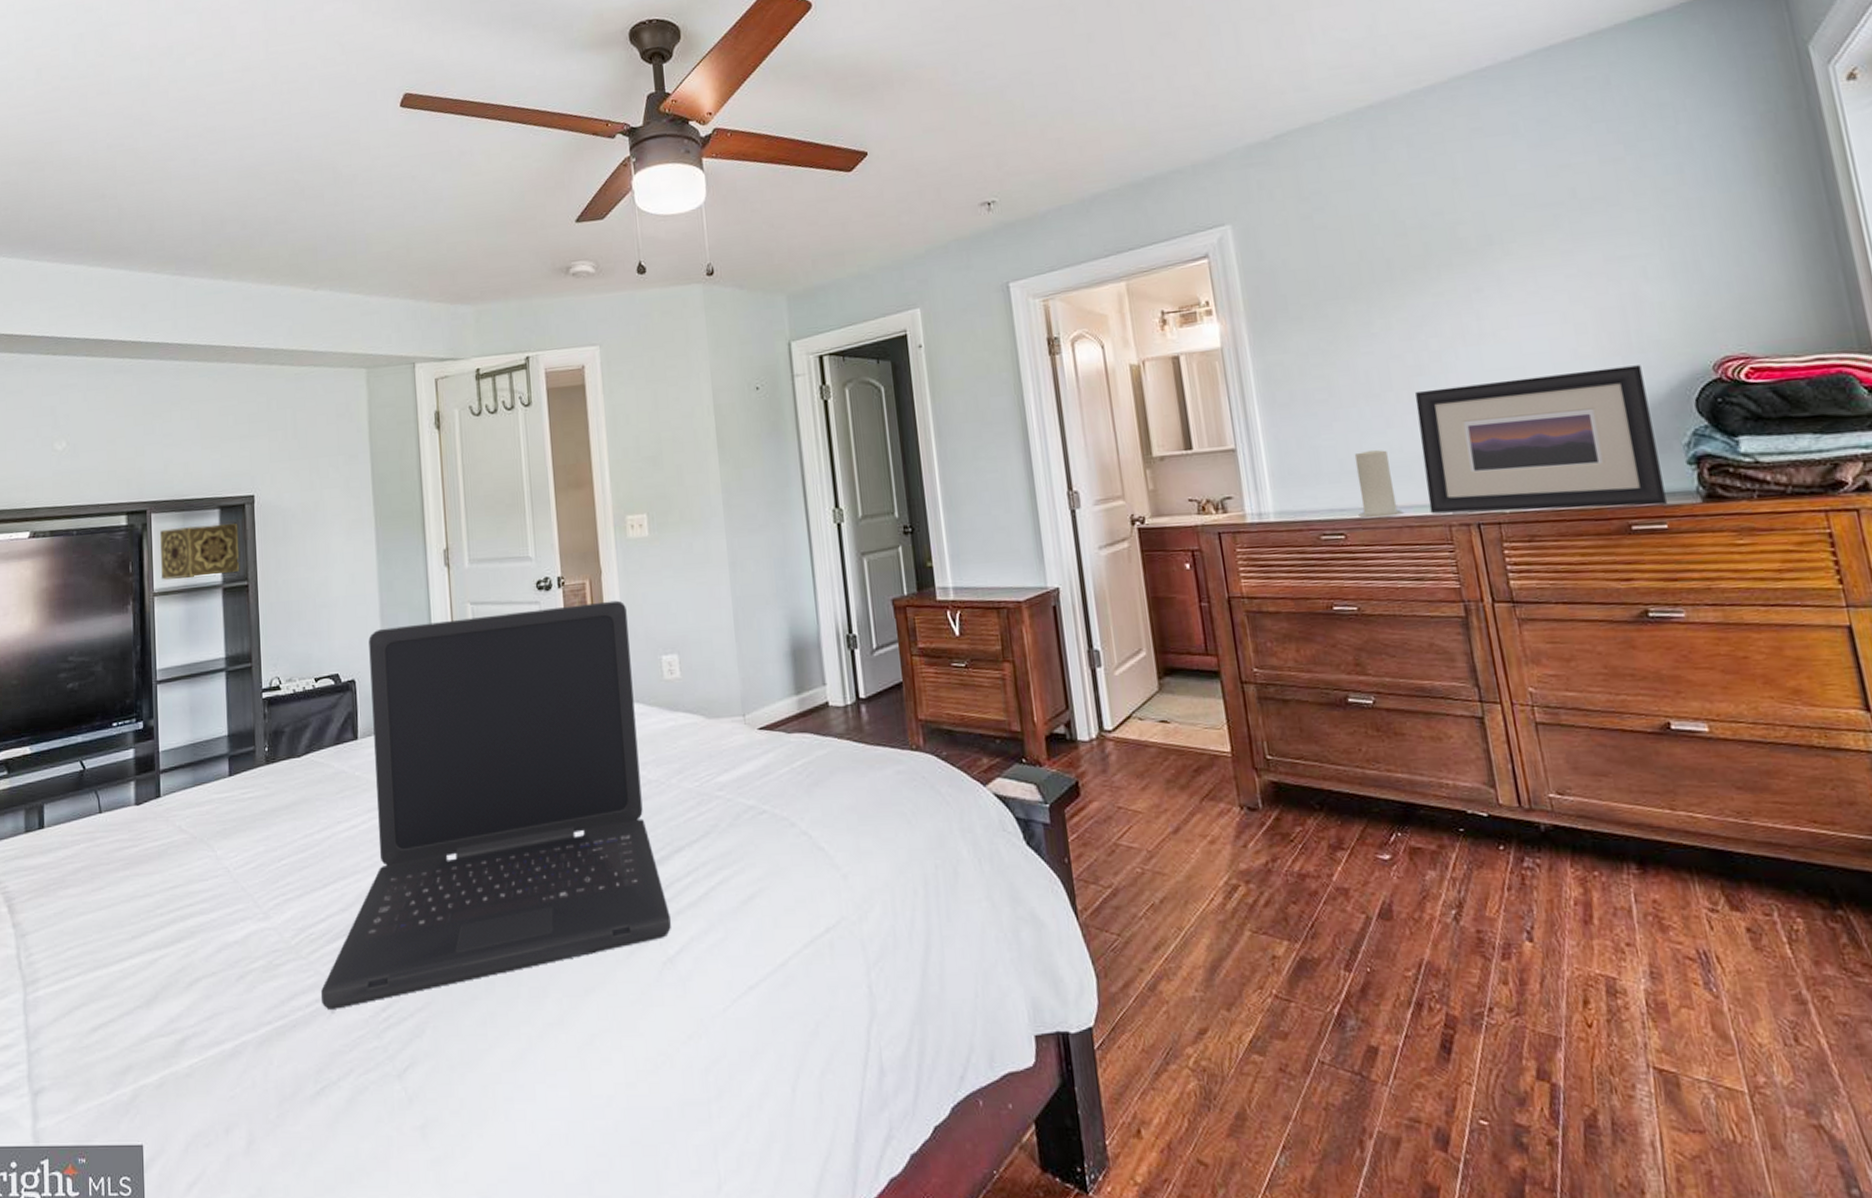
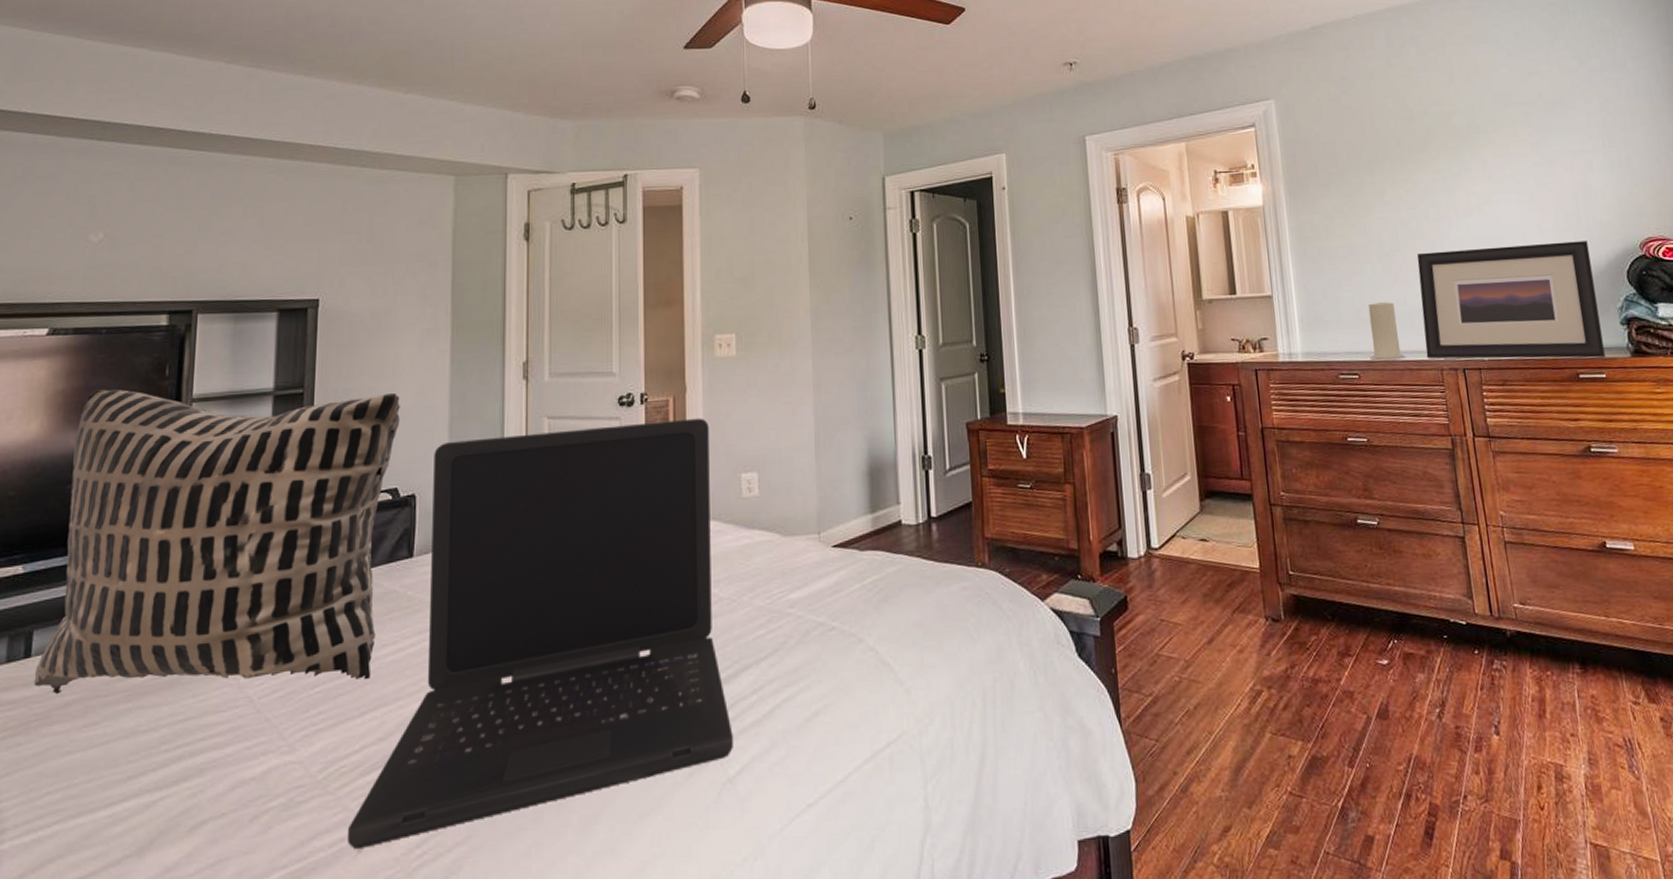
cushion: none [48,583,335,862] -> present [33,389,400,695]
decorative box: present [160,524,239,580] -> none [203,328,296,385]

